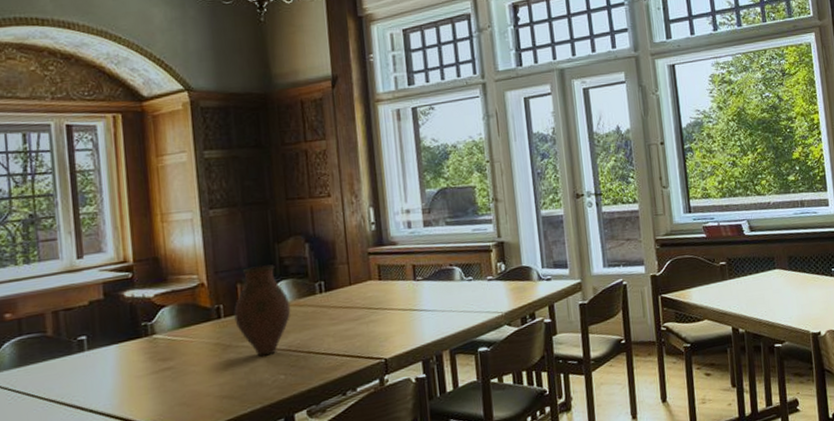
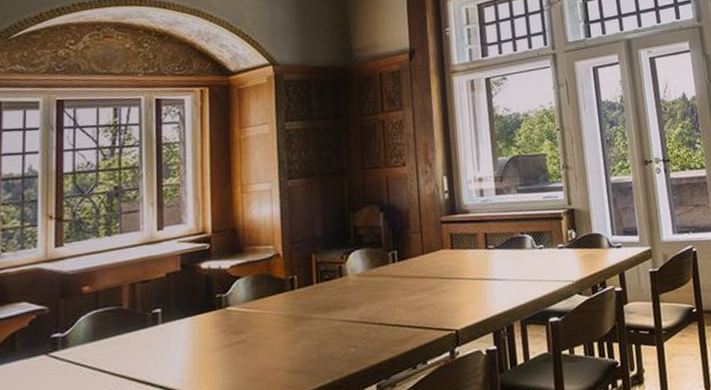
vase: present [234,264,291,357] -> none [307,234,364,329]

